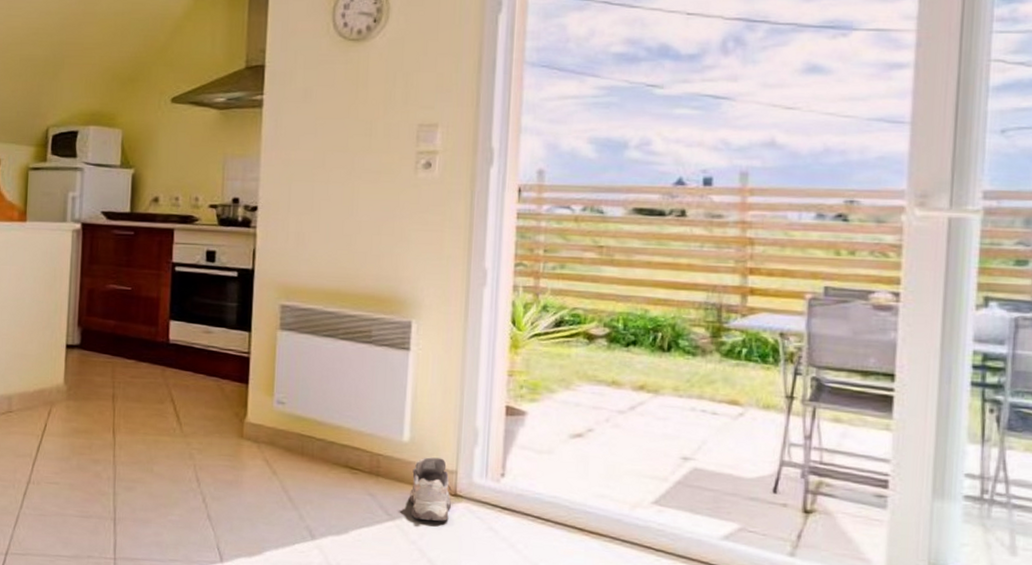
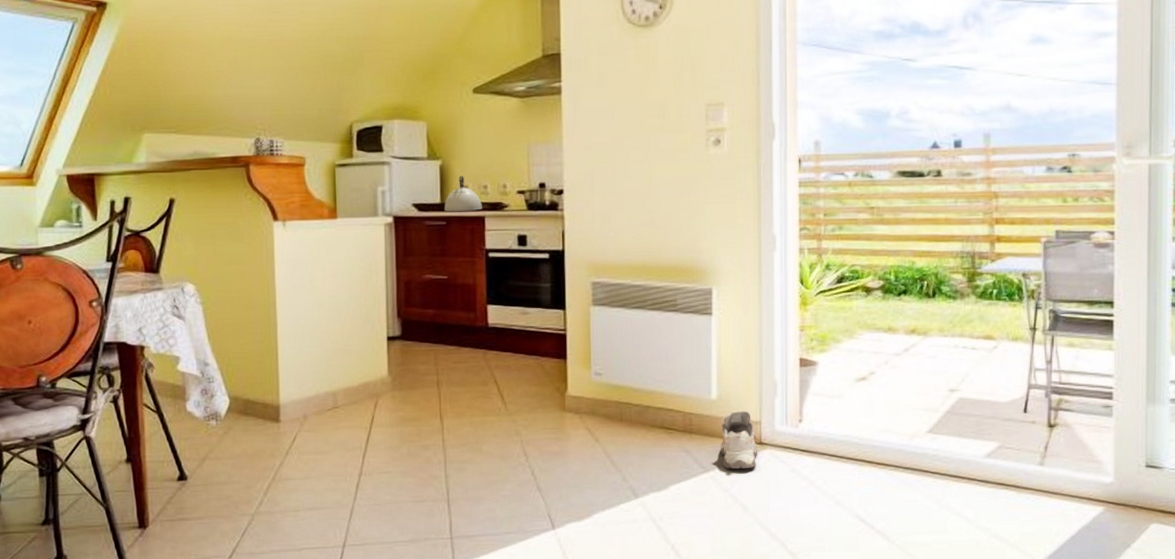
kettle: none [133,186,173,223] -> present [444,175,483,212]

